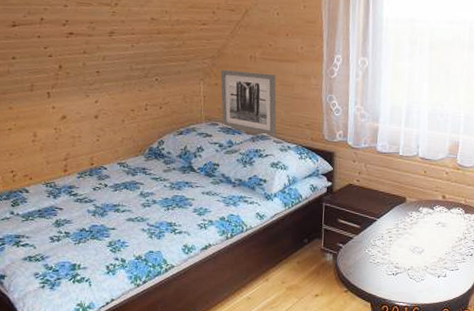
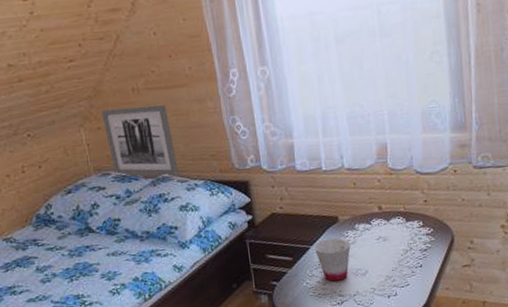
cup: none [381,215,413,254] -> present [314,238,351,282]

